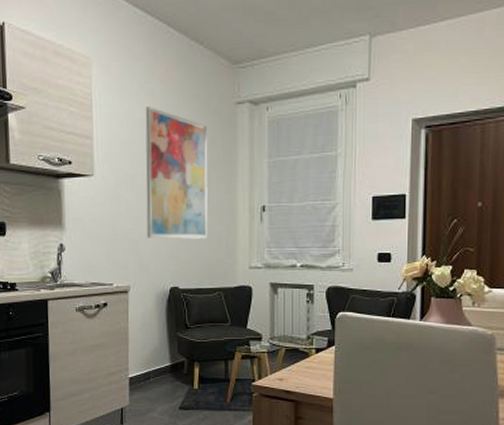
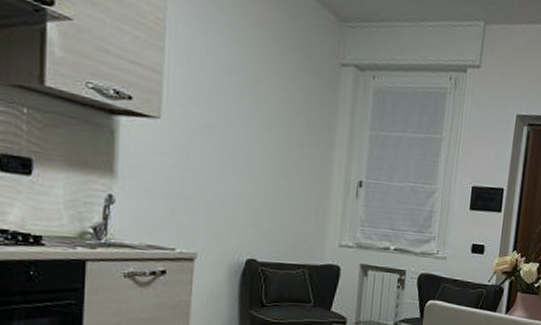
wall art: present [145,107,208,239] -> none [223,49,306,209]

